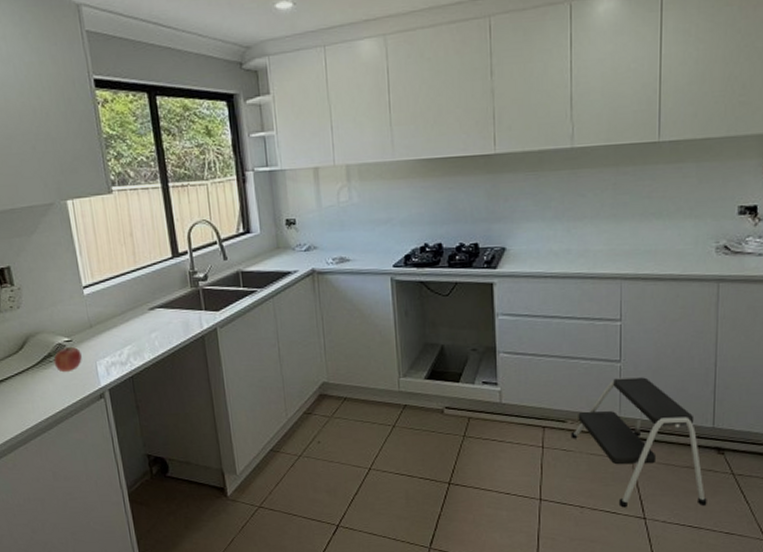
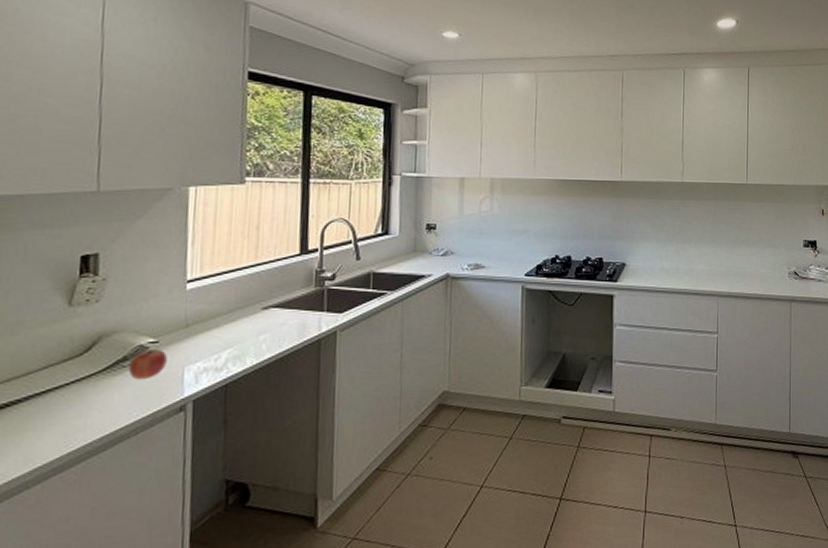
step stool: present [570,376,707,508] -> none [674,385,786,516]

